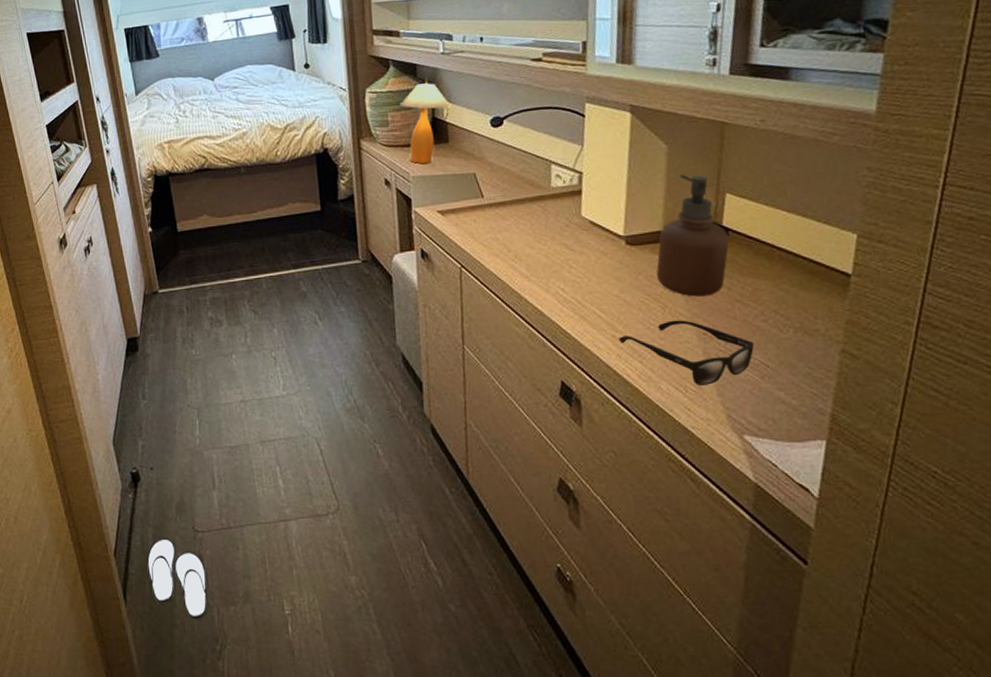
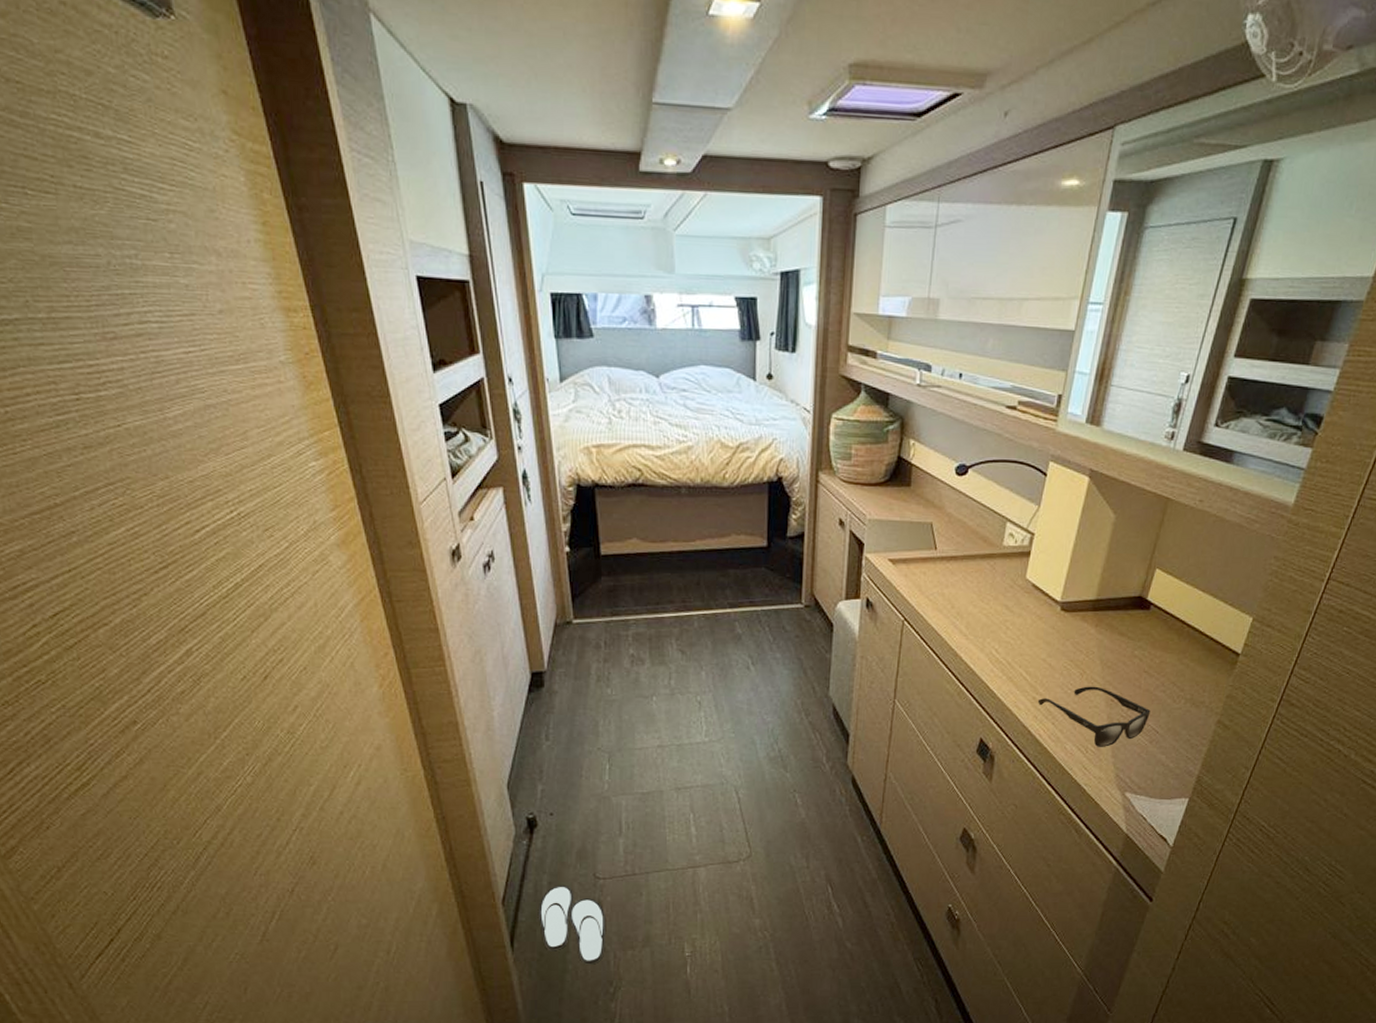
table lamp: present [399,77,450,165] -> none [866,409,918,507]
soap dispenser: present [656,175,730,297] -> none [1082,546,1151,666]

